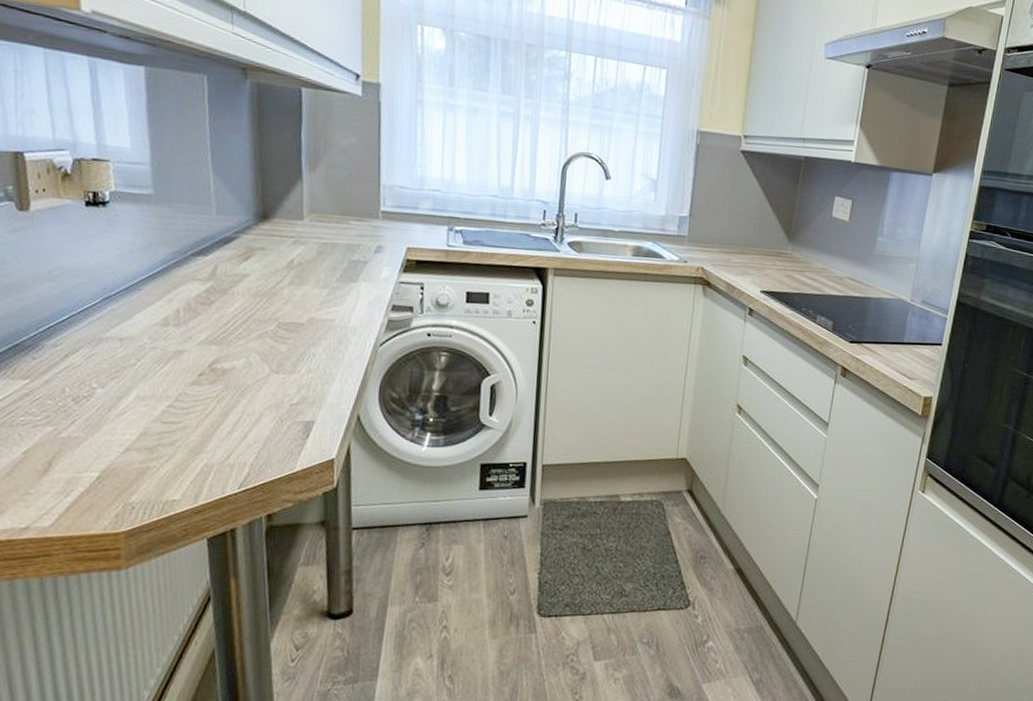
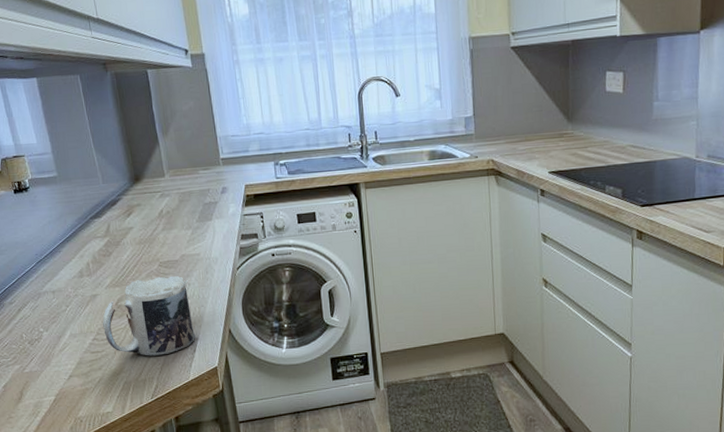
mug: none [185,340,313,437] -> present [103,275,196,356]

